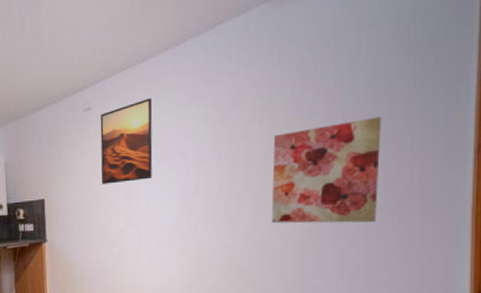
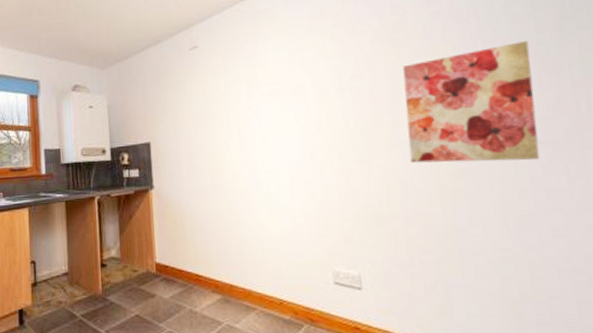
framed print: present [100,98,153,184] -> none [207,33,268,125]

